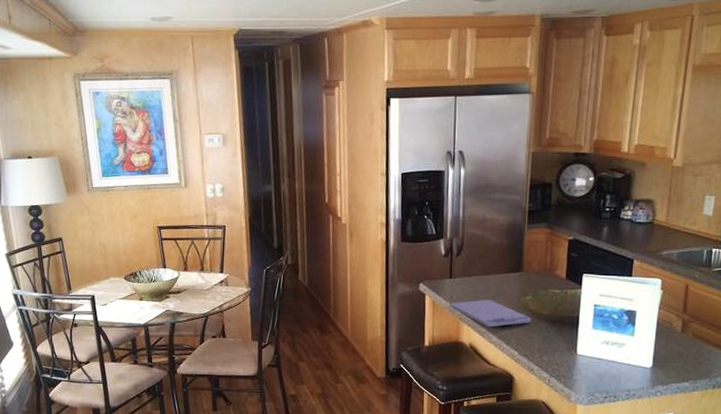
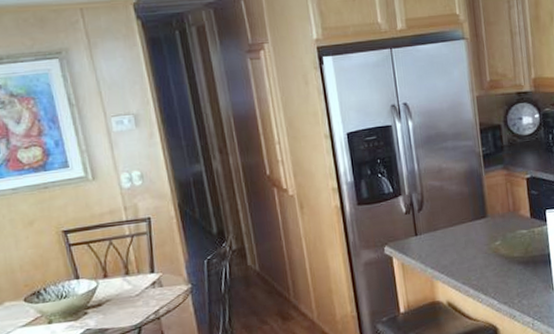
cutting board: present [450,299,531,327] -> none [420,251,505,280]

